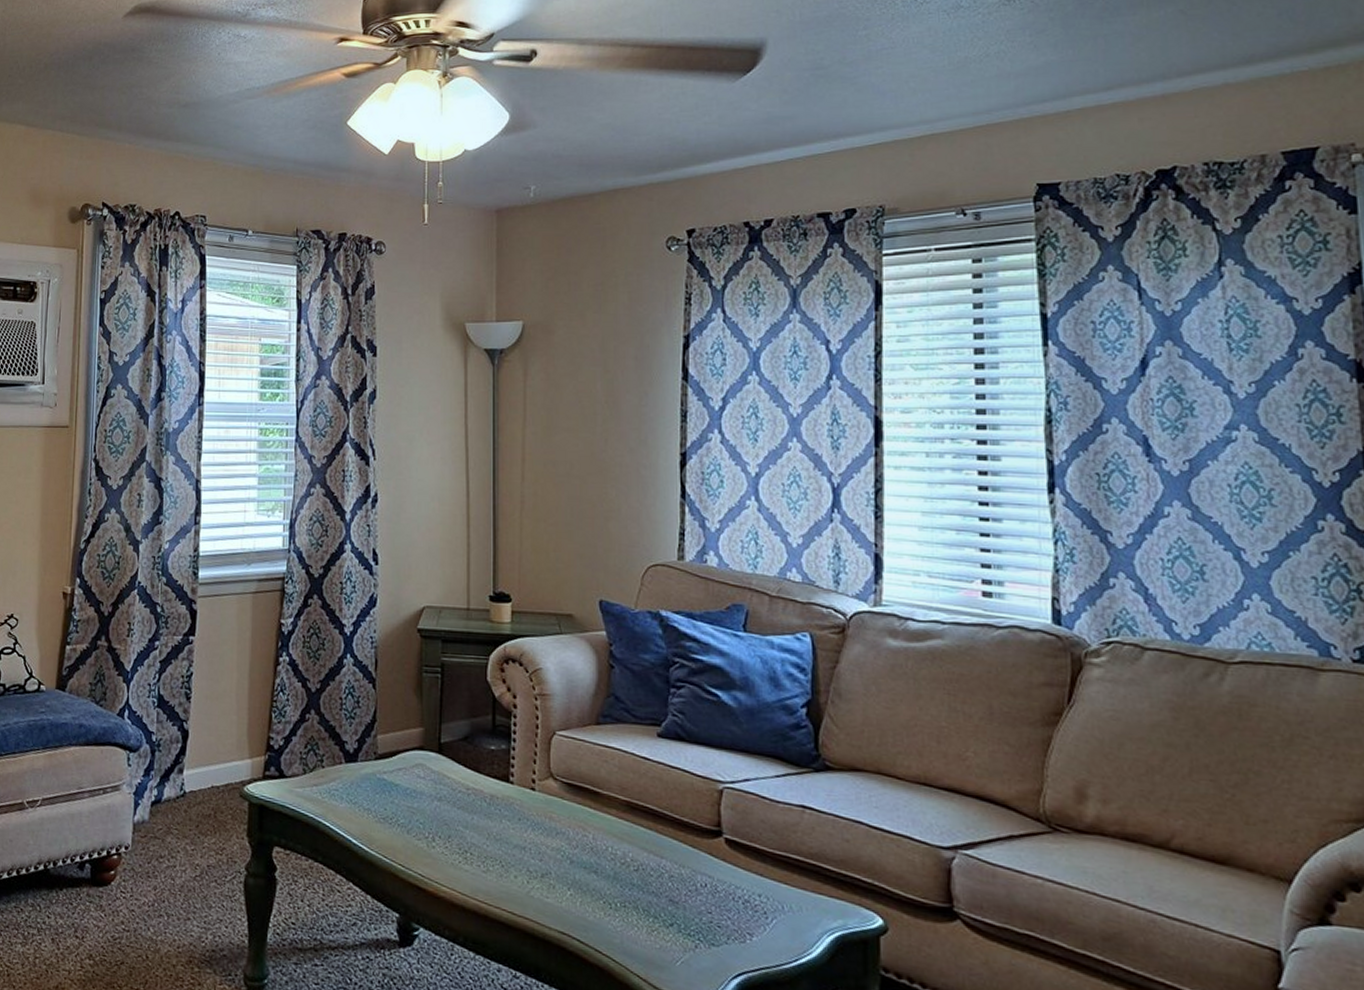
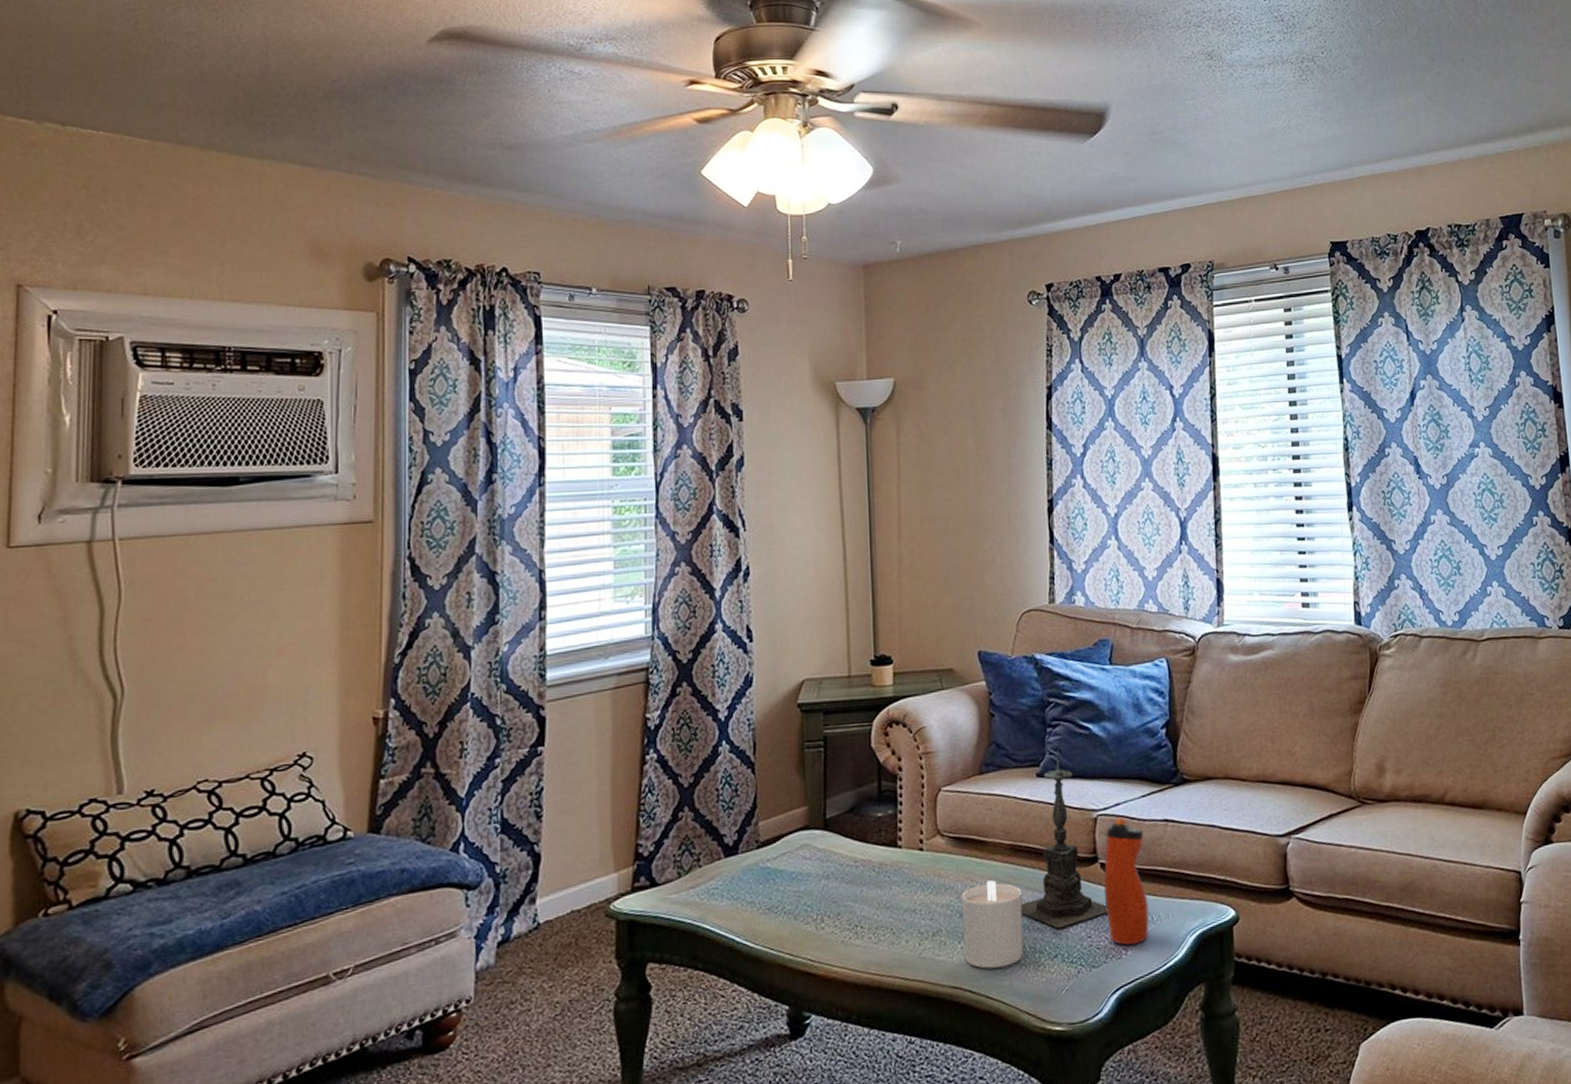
candle: none [572,833,638,924] -> present [961,880,1023,969]
candle holder: none [635,712,731,898] -> present [1020,749,1108,929]
water bottle: none [727,793,779,932] -> present [1103,817,1150,946]

